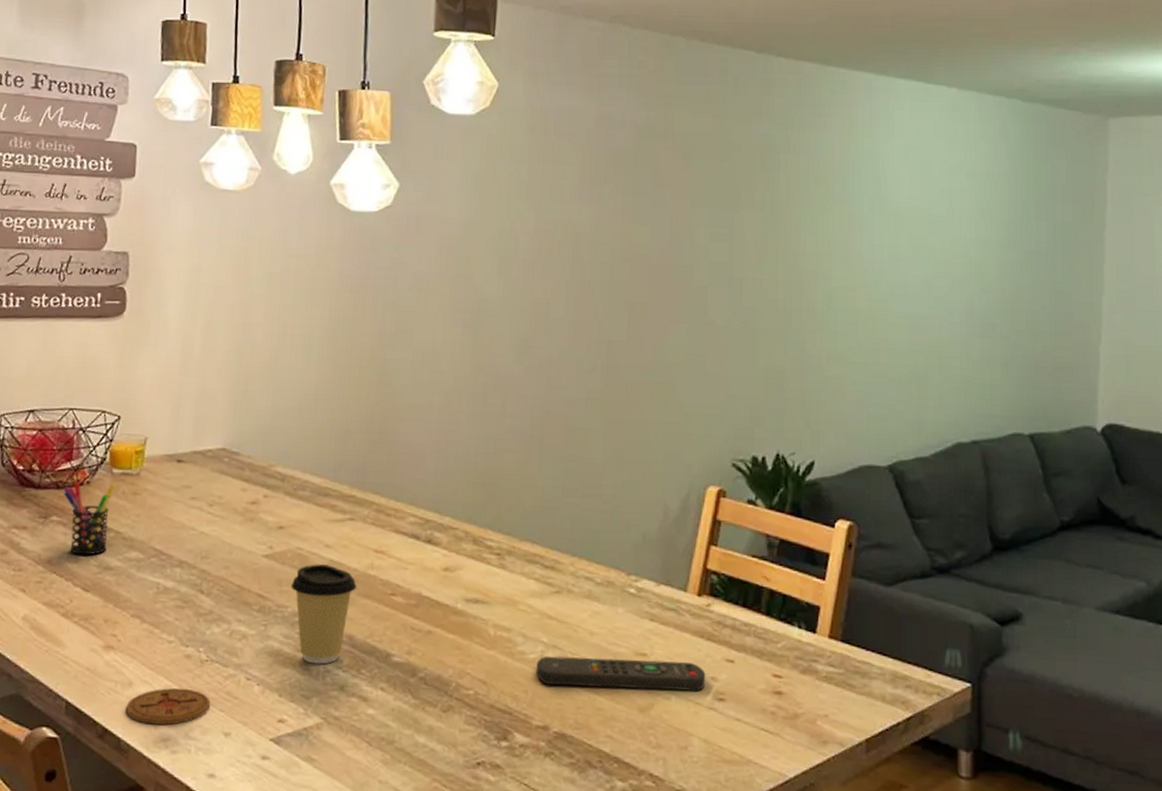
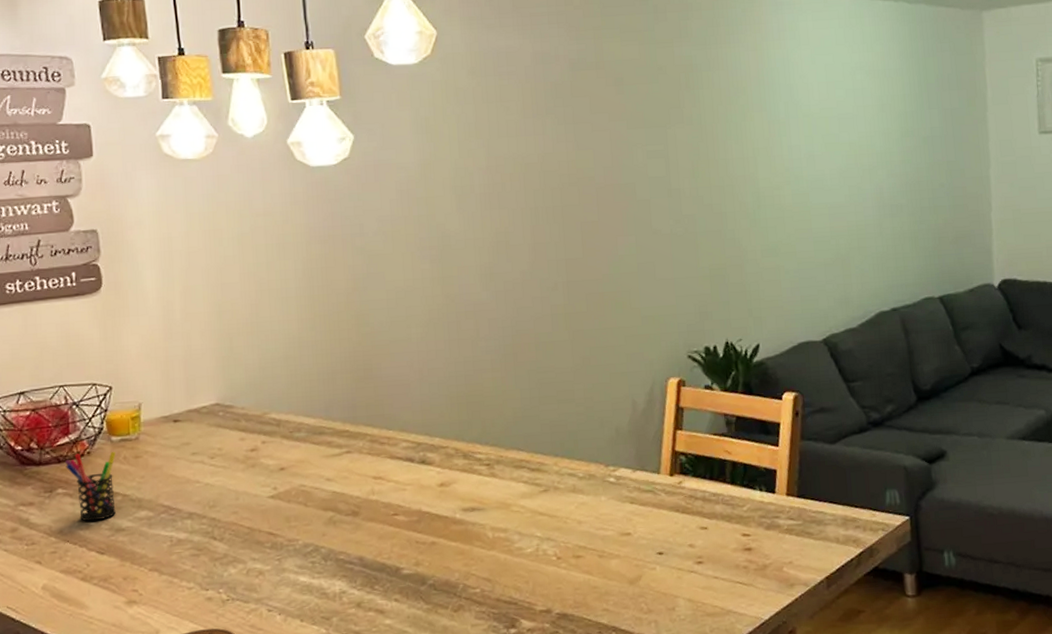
coffee cup: present [290,564,357,665] -> none [298,496,361,588]
remote control: present [536,656,706,692] -> none [534,534,685,573]

